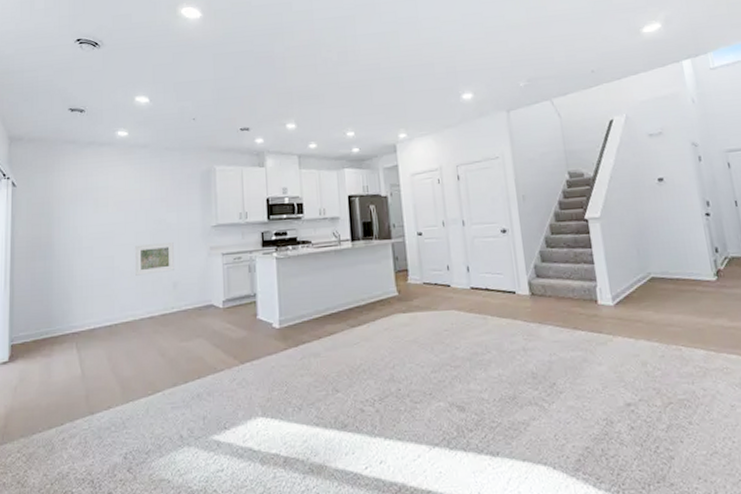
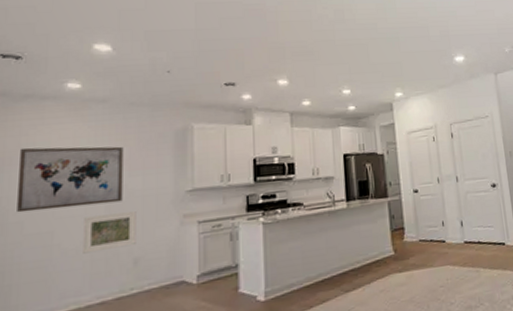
wall art: none [88,186,163,240] -> present [17,146,124,213]

